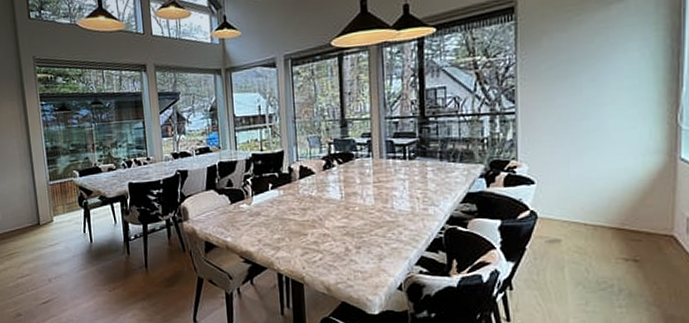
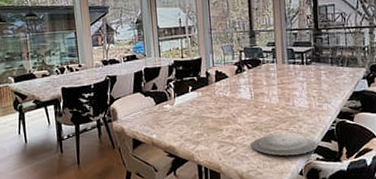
plate: none [339,241,422,267] -> present [250,133,318,156]

